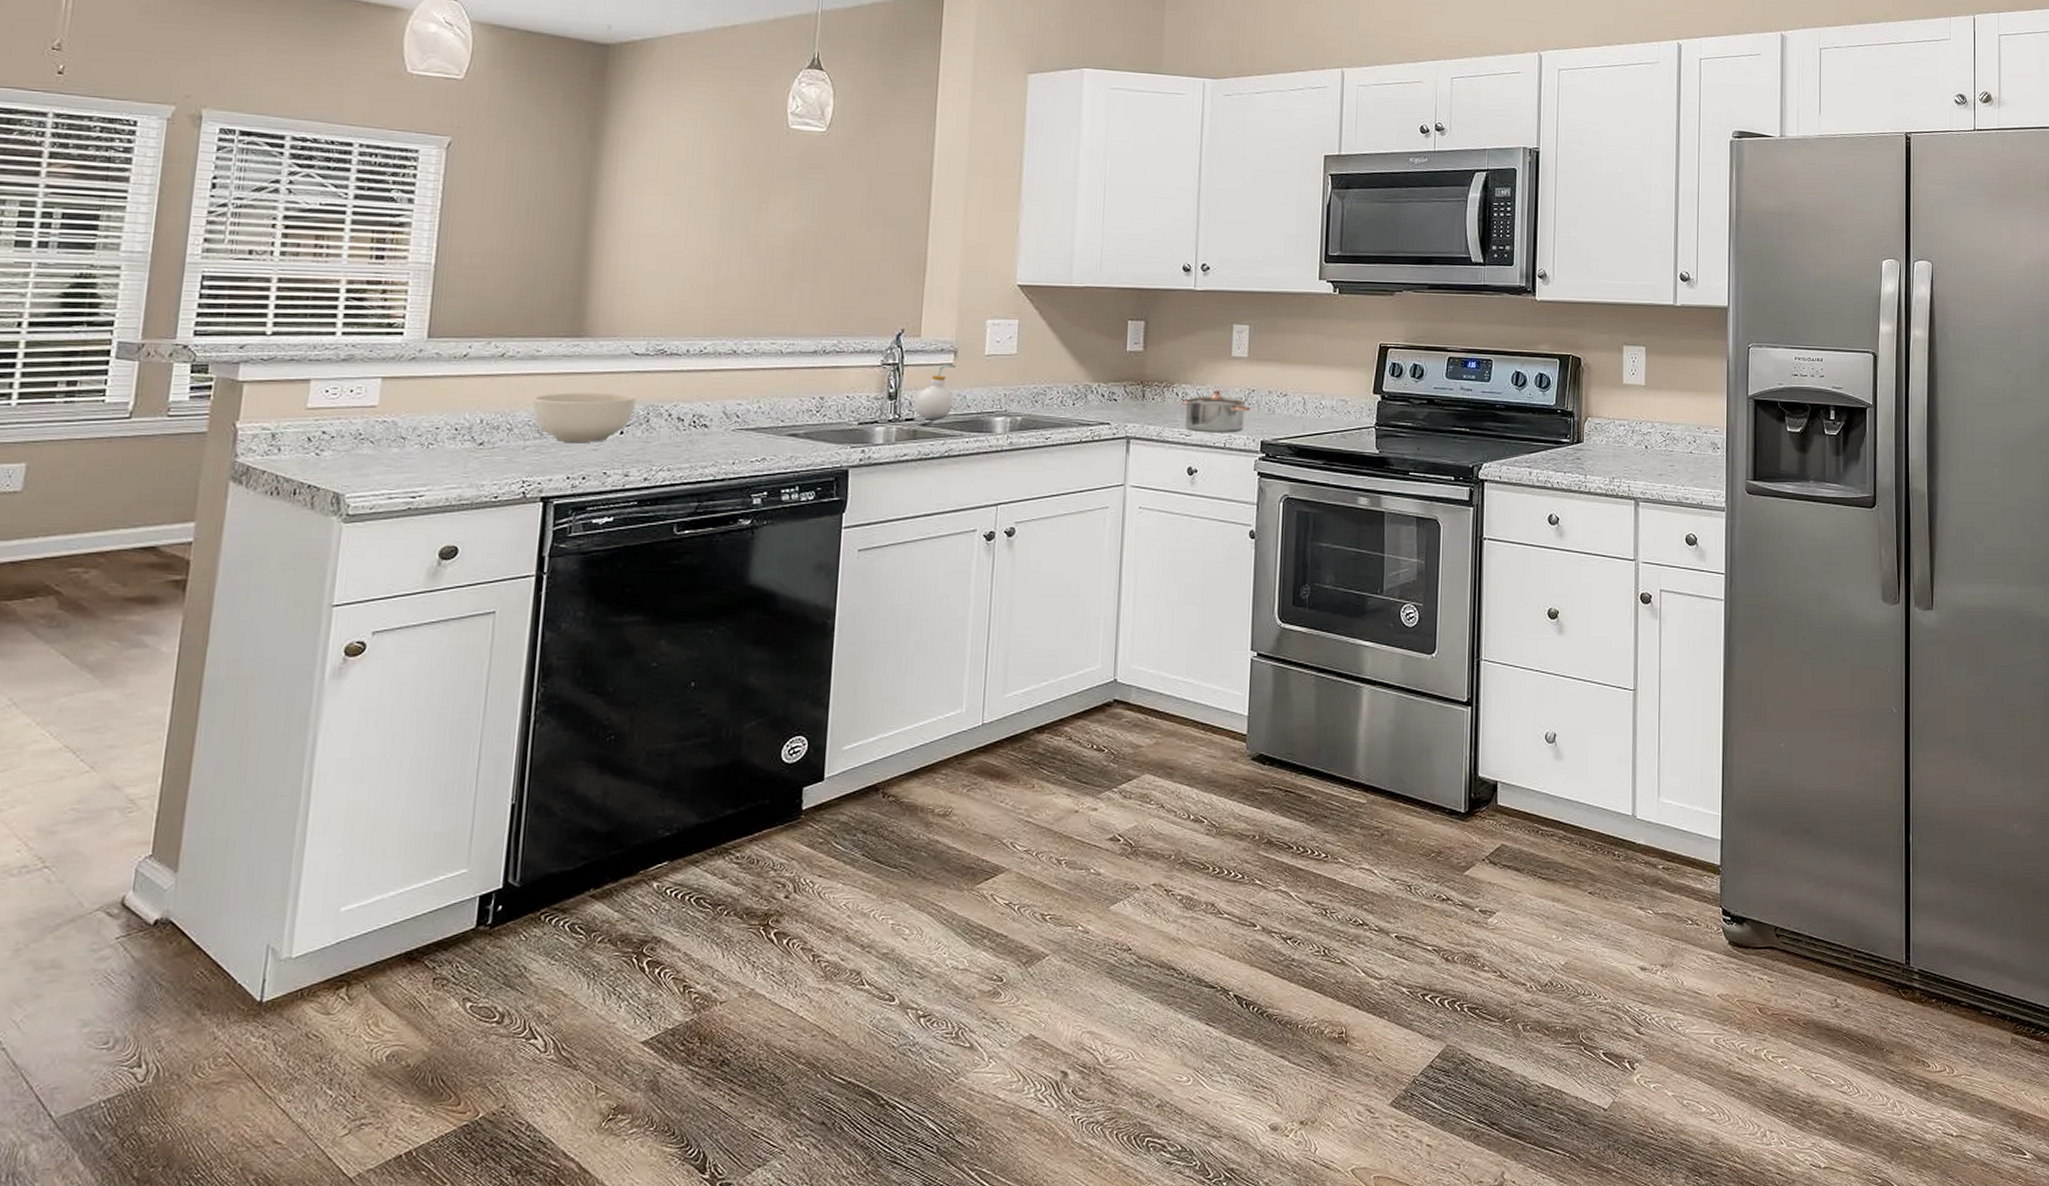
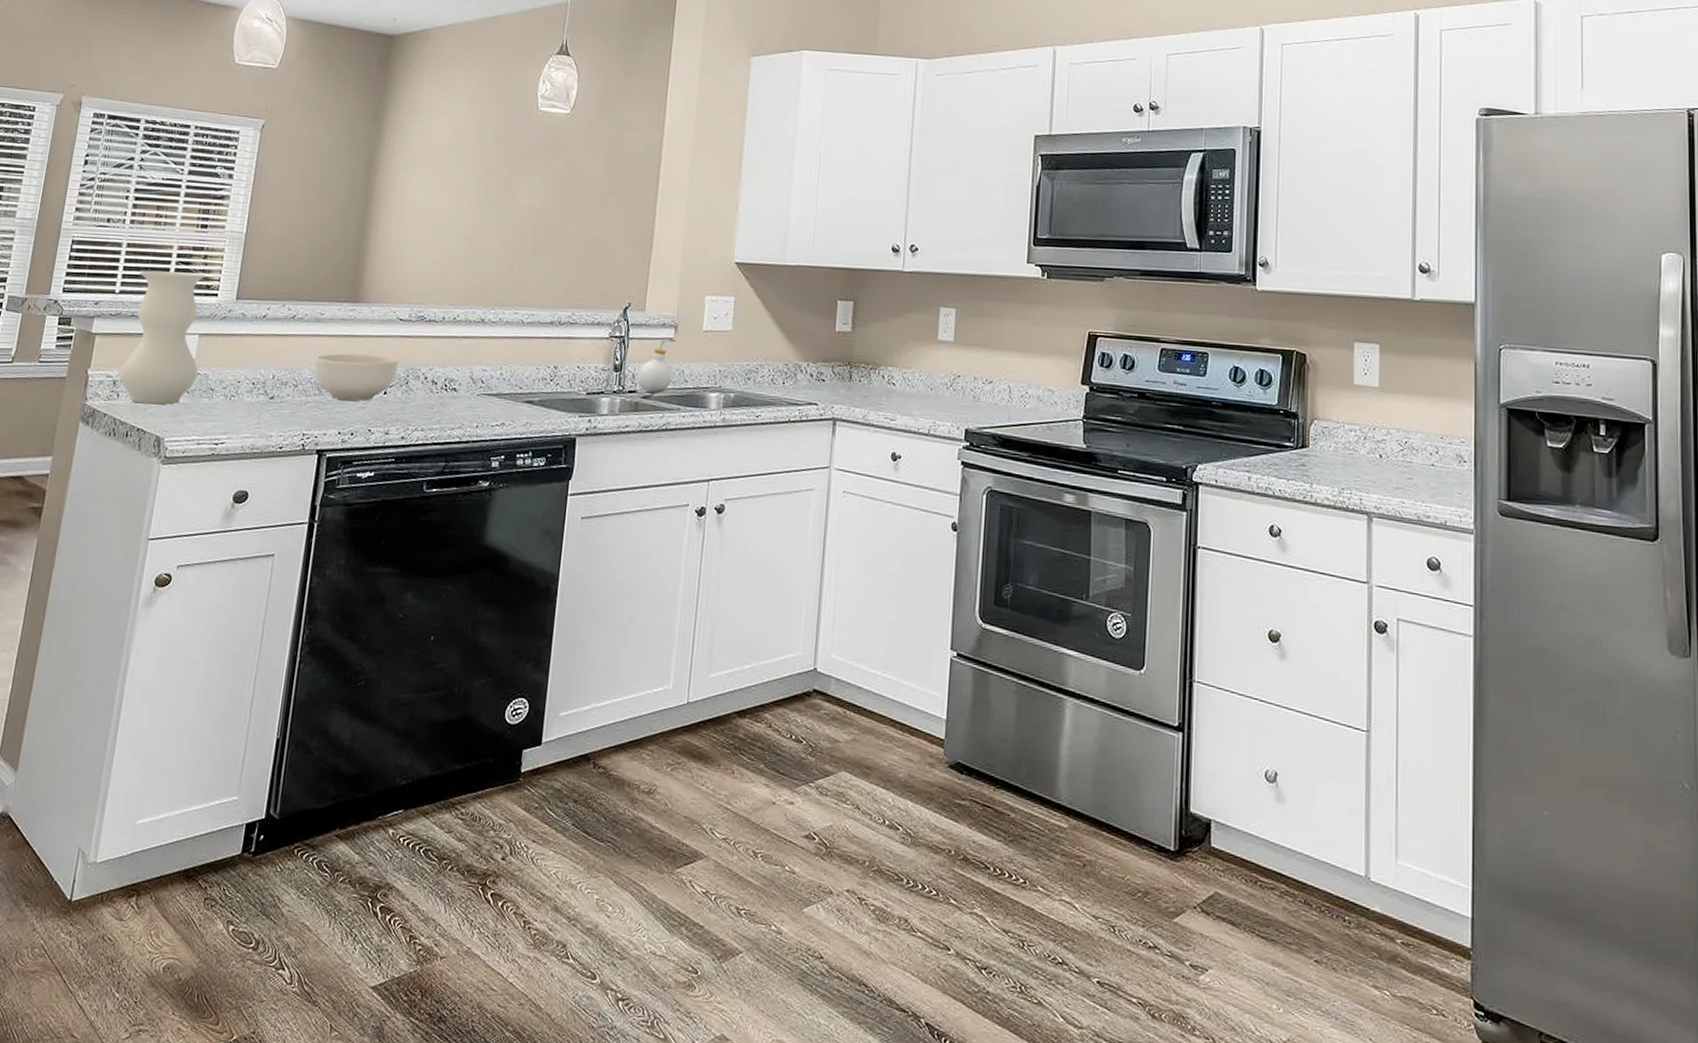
vase: none [279,308,386,458] -> present [119,270,206,405]
cooking pot: present [1181,389,1251,433] -> none [887,373,956,420]

